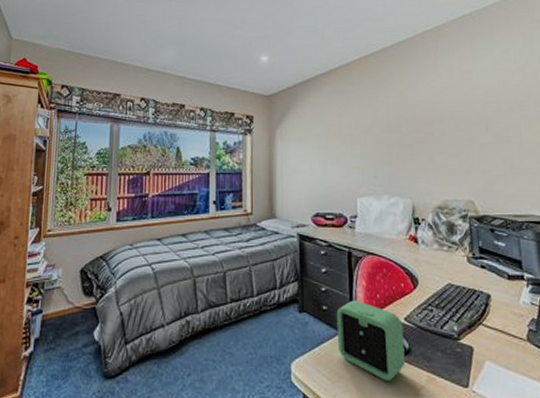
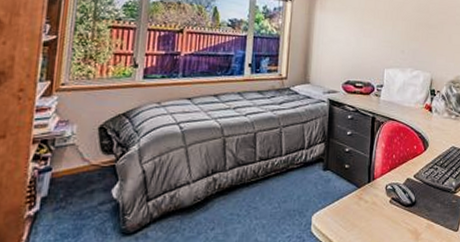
alarm clock: present [336,300,406,381] -> none [356,159,412,228]

